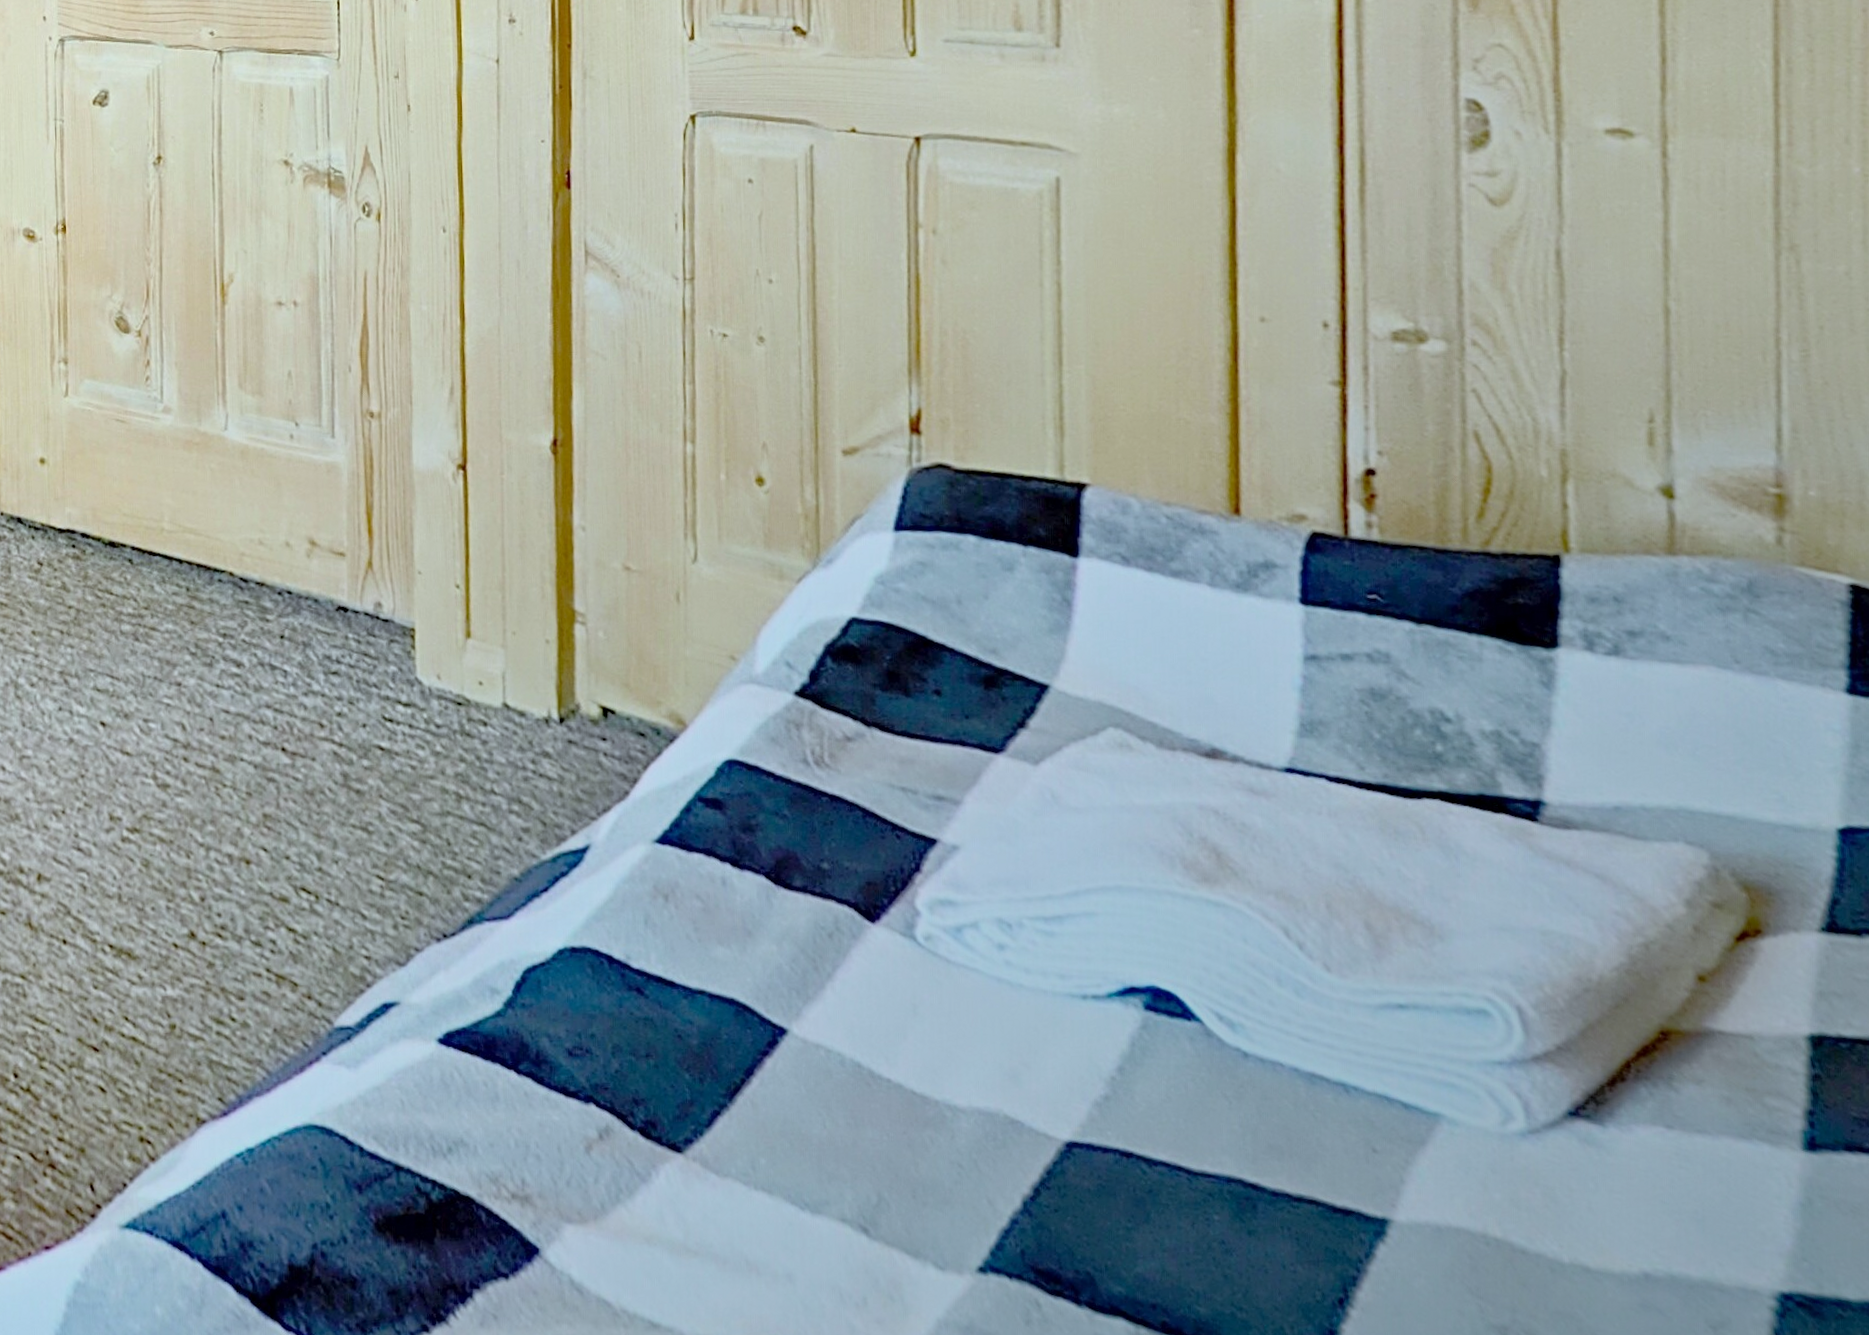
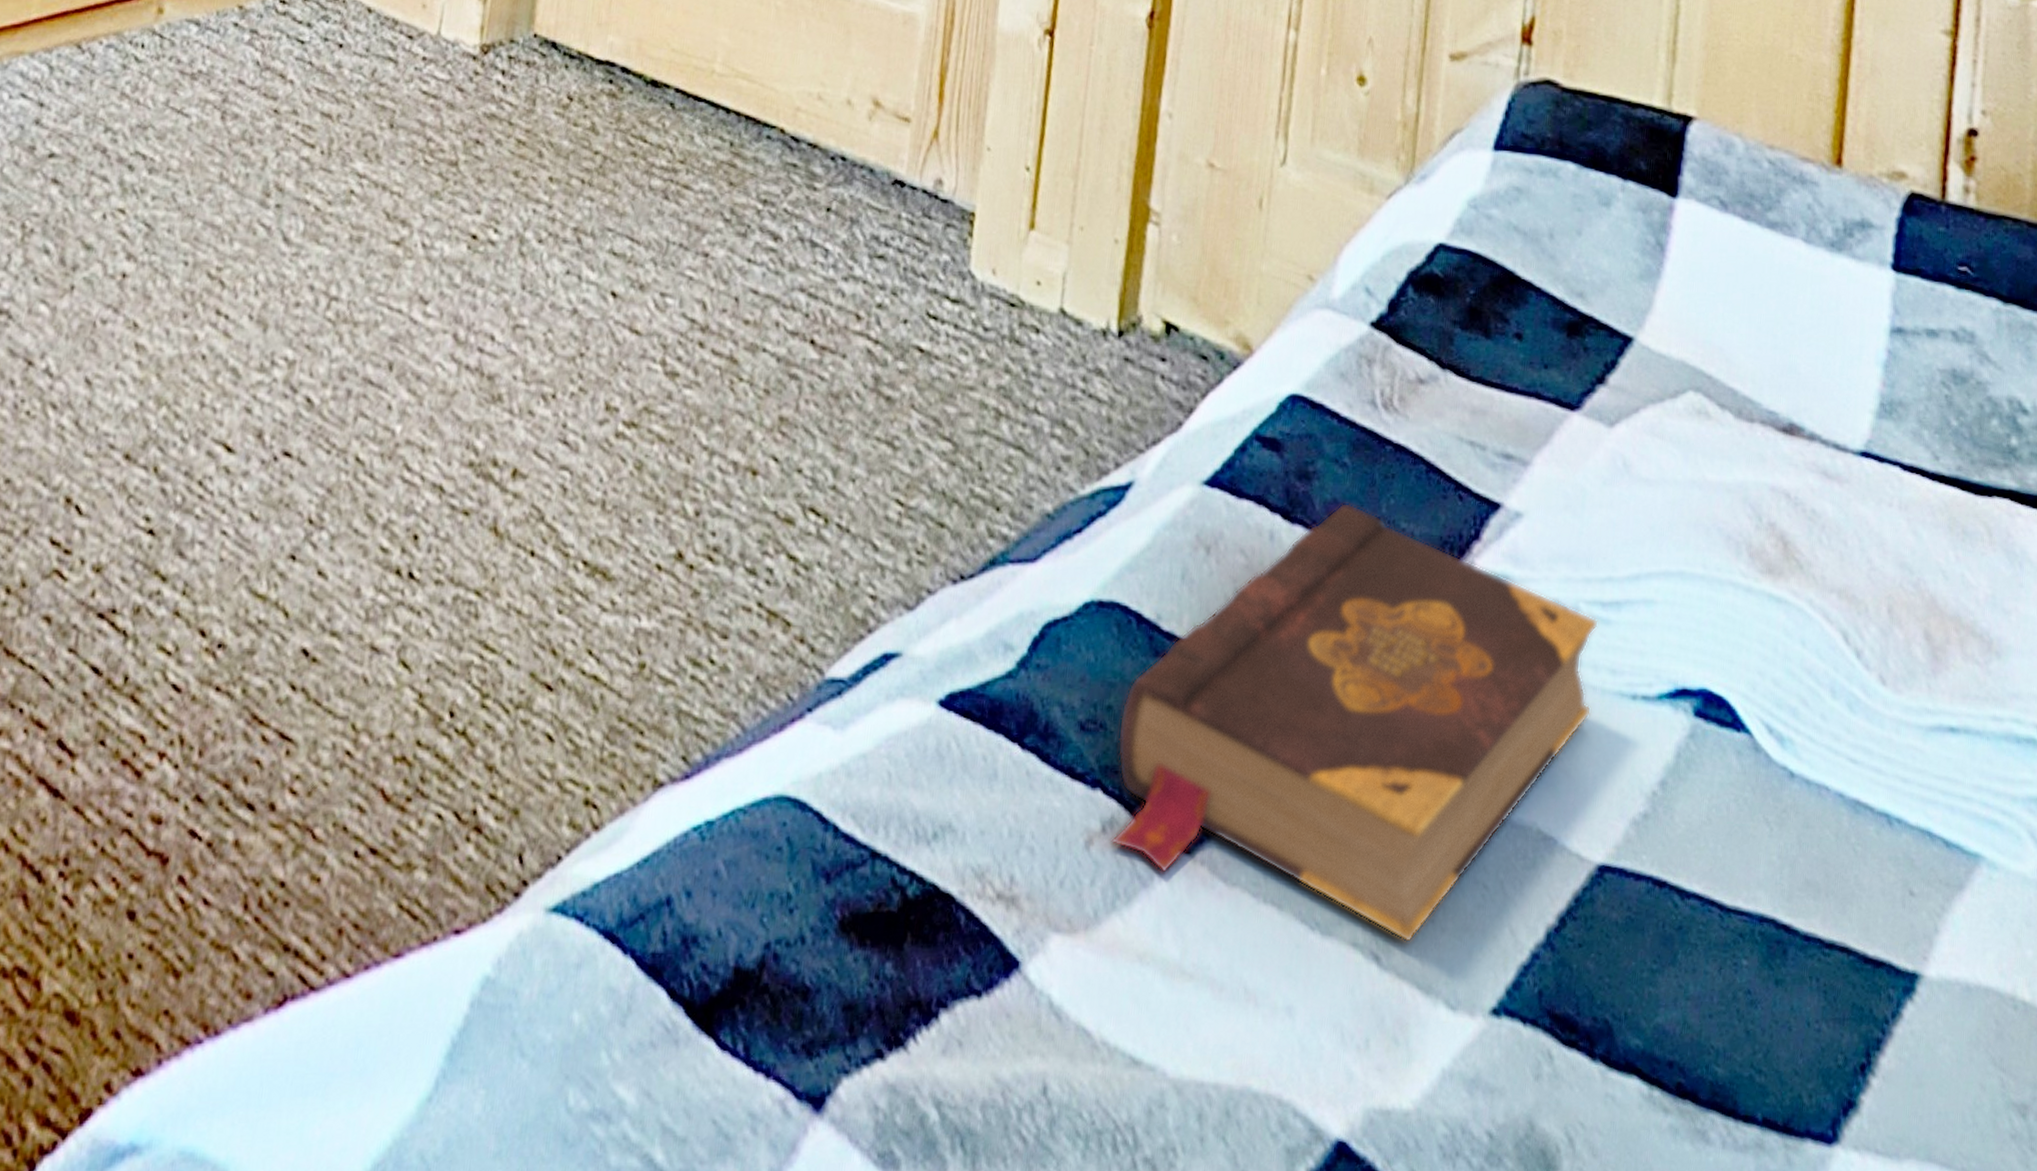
book: none [603,848,1045,1217] -> present [1111,502,1599,943]

